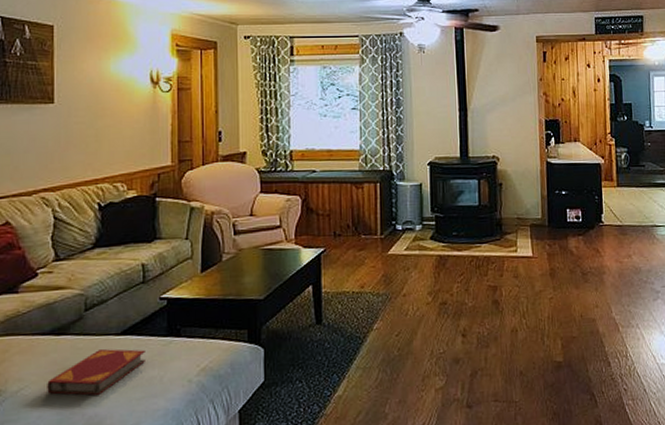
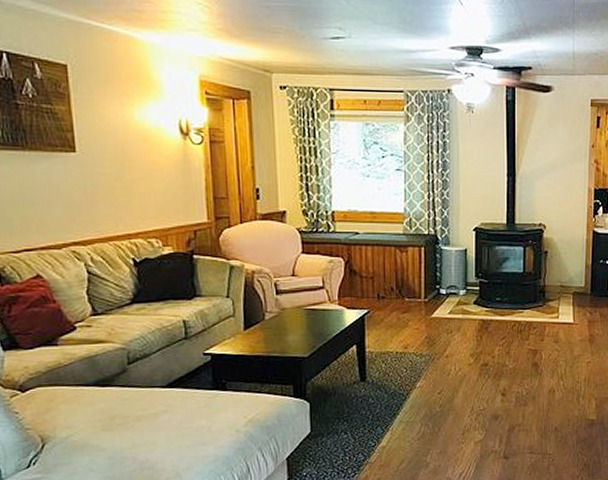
hardback book: present [47,349,145,395] -> none [96,400,193,442]

